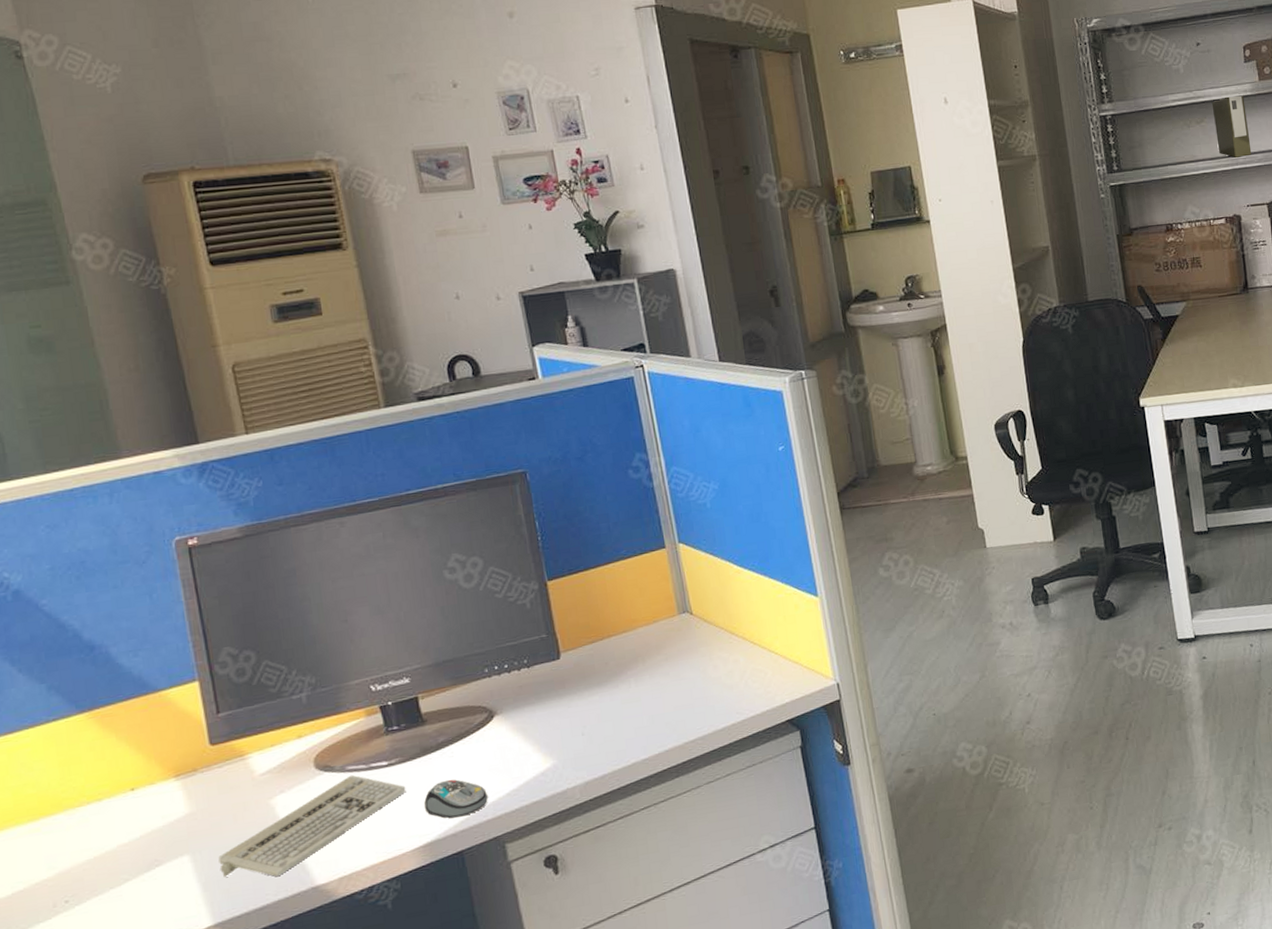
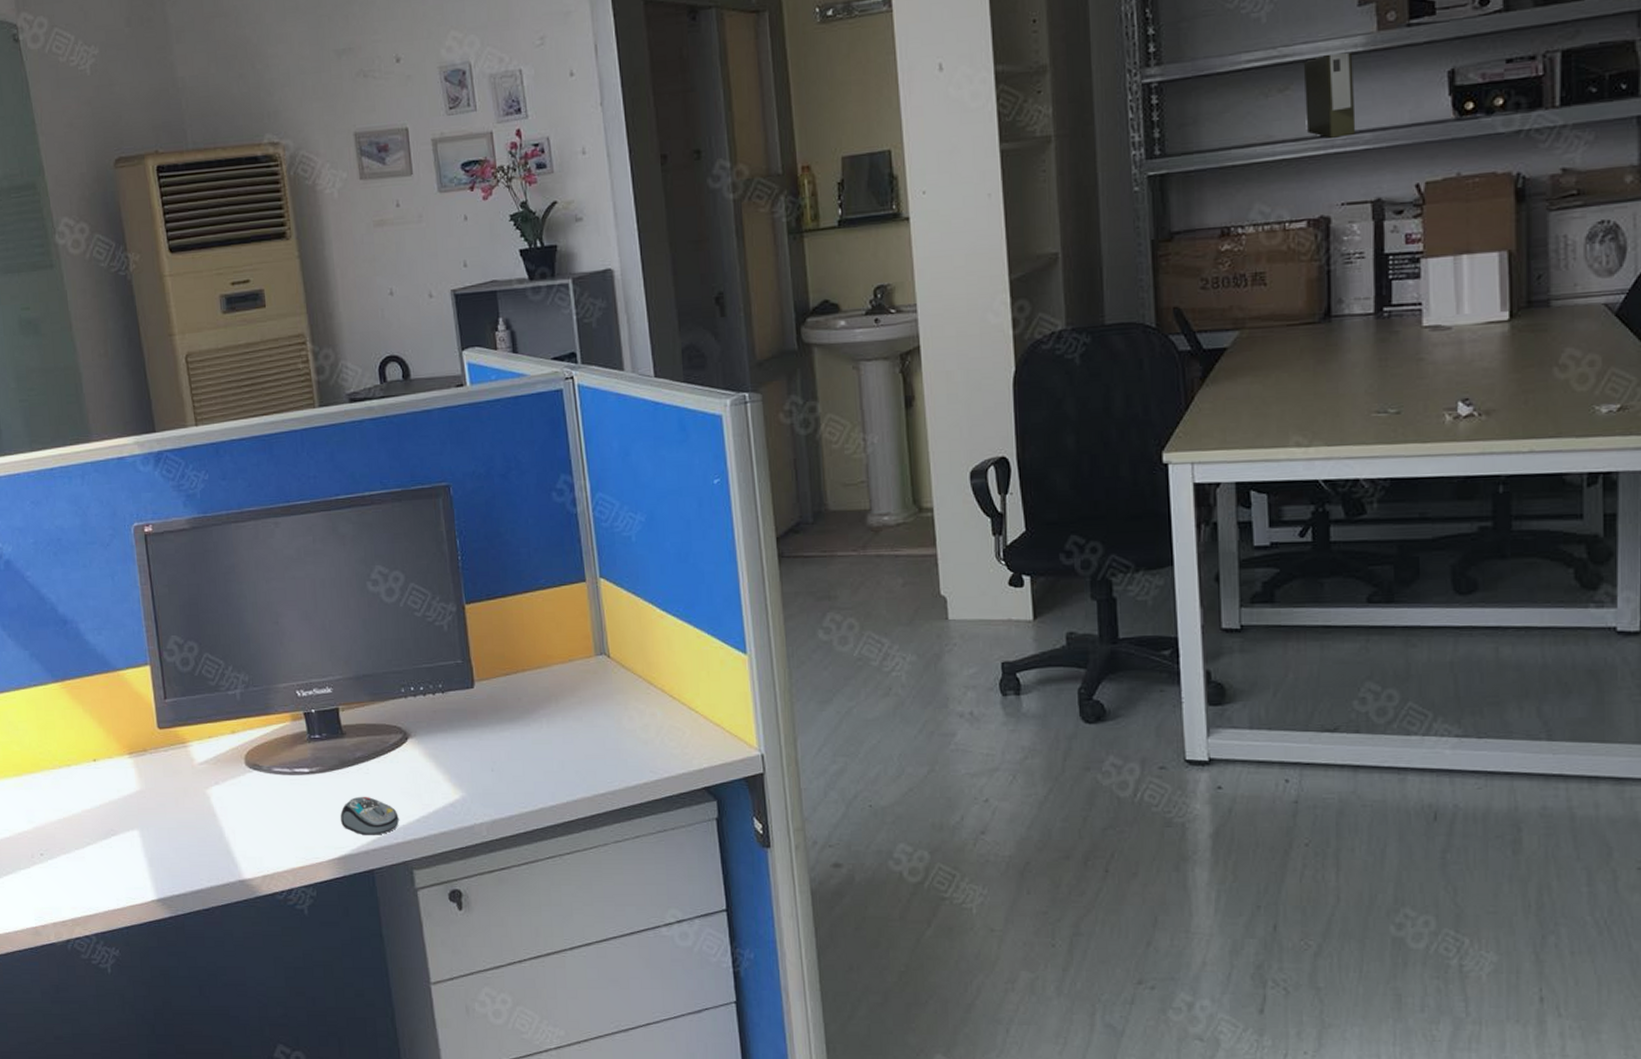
computer keyboard: present [218,775,406,877] -> none [162,777,325,865]

